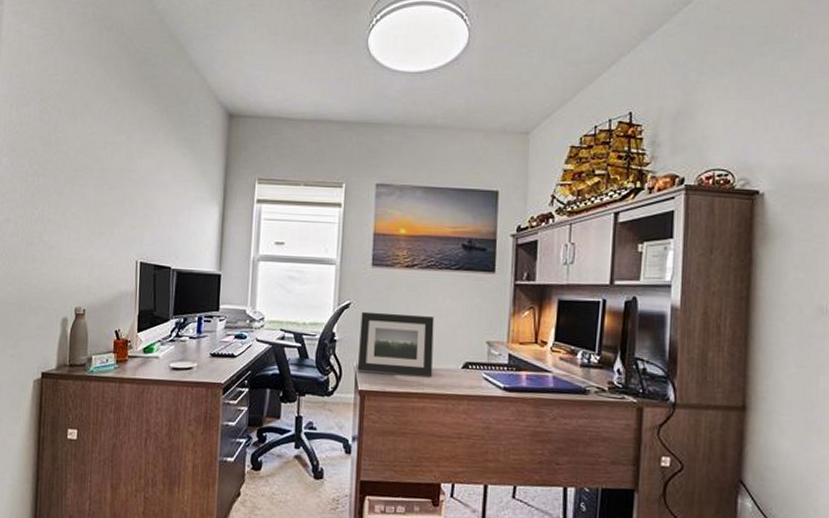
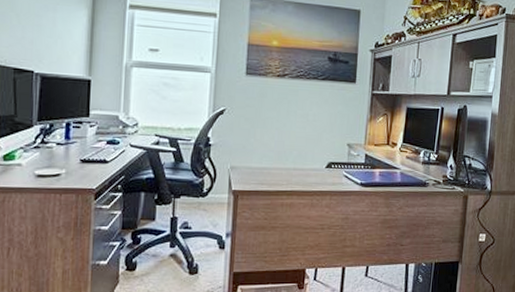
picture frame: present [357,311,435,377] -> none [231,117,303,176]

